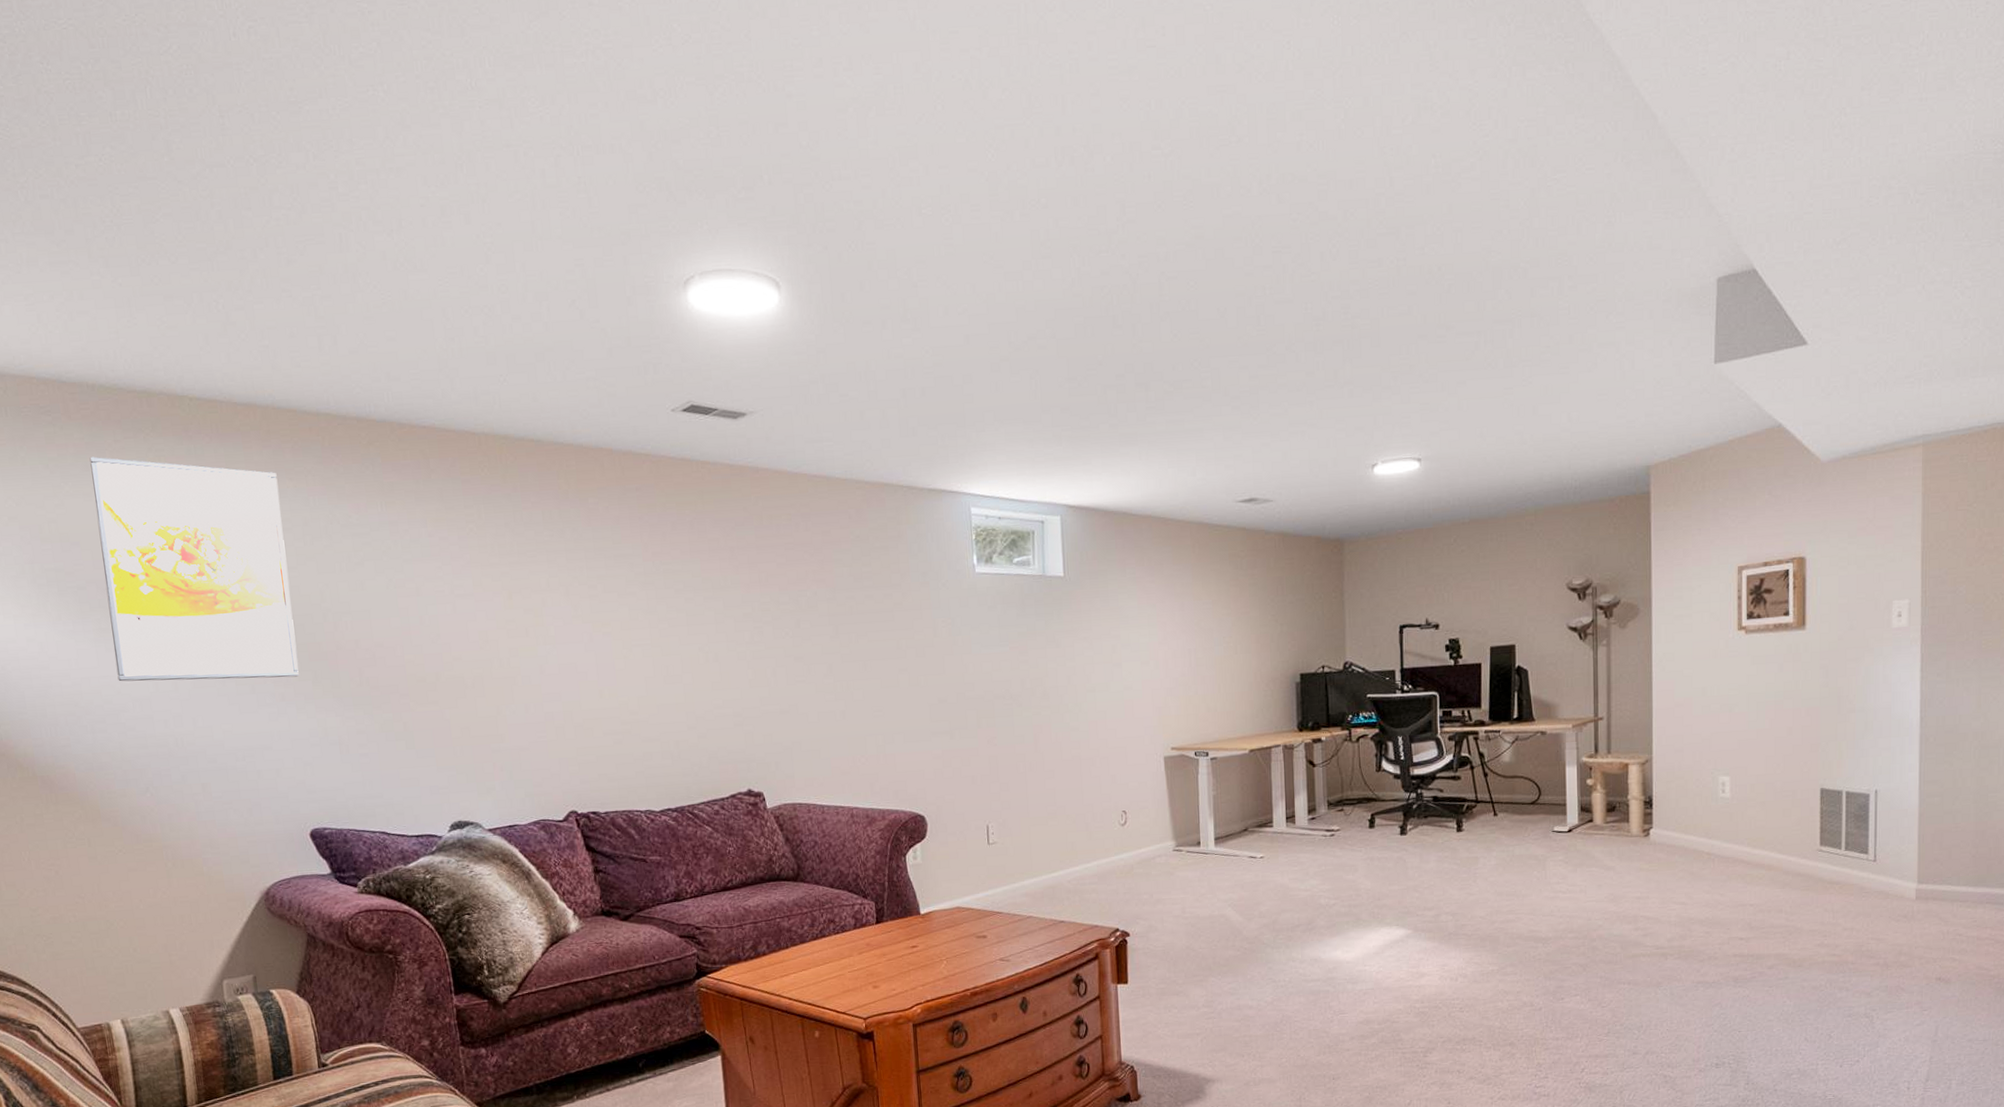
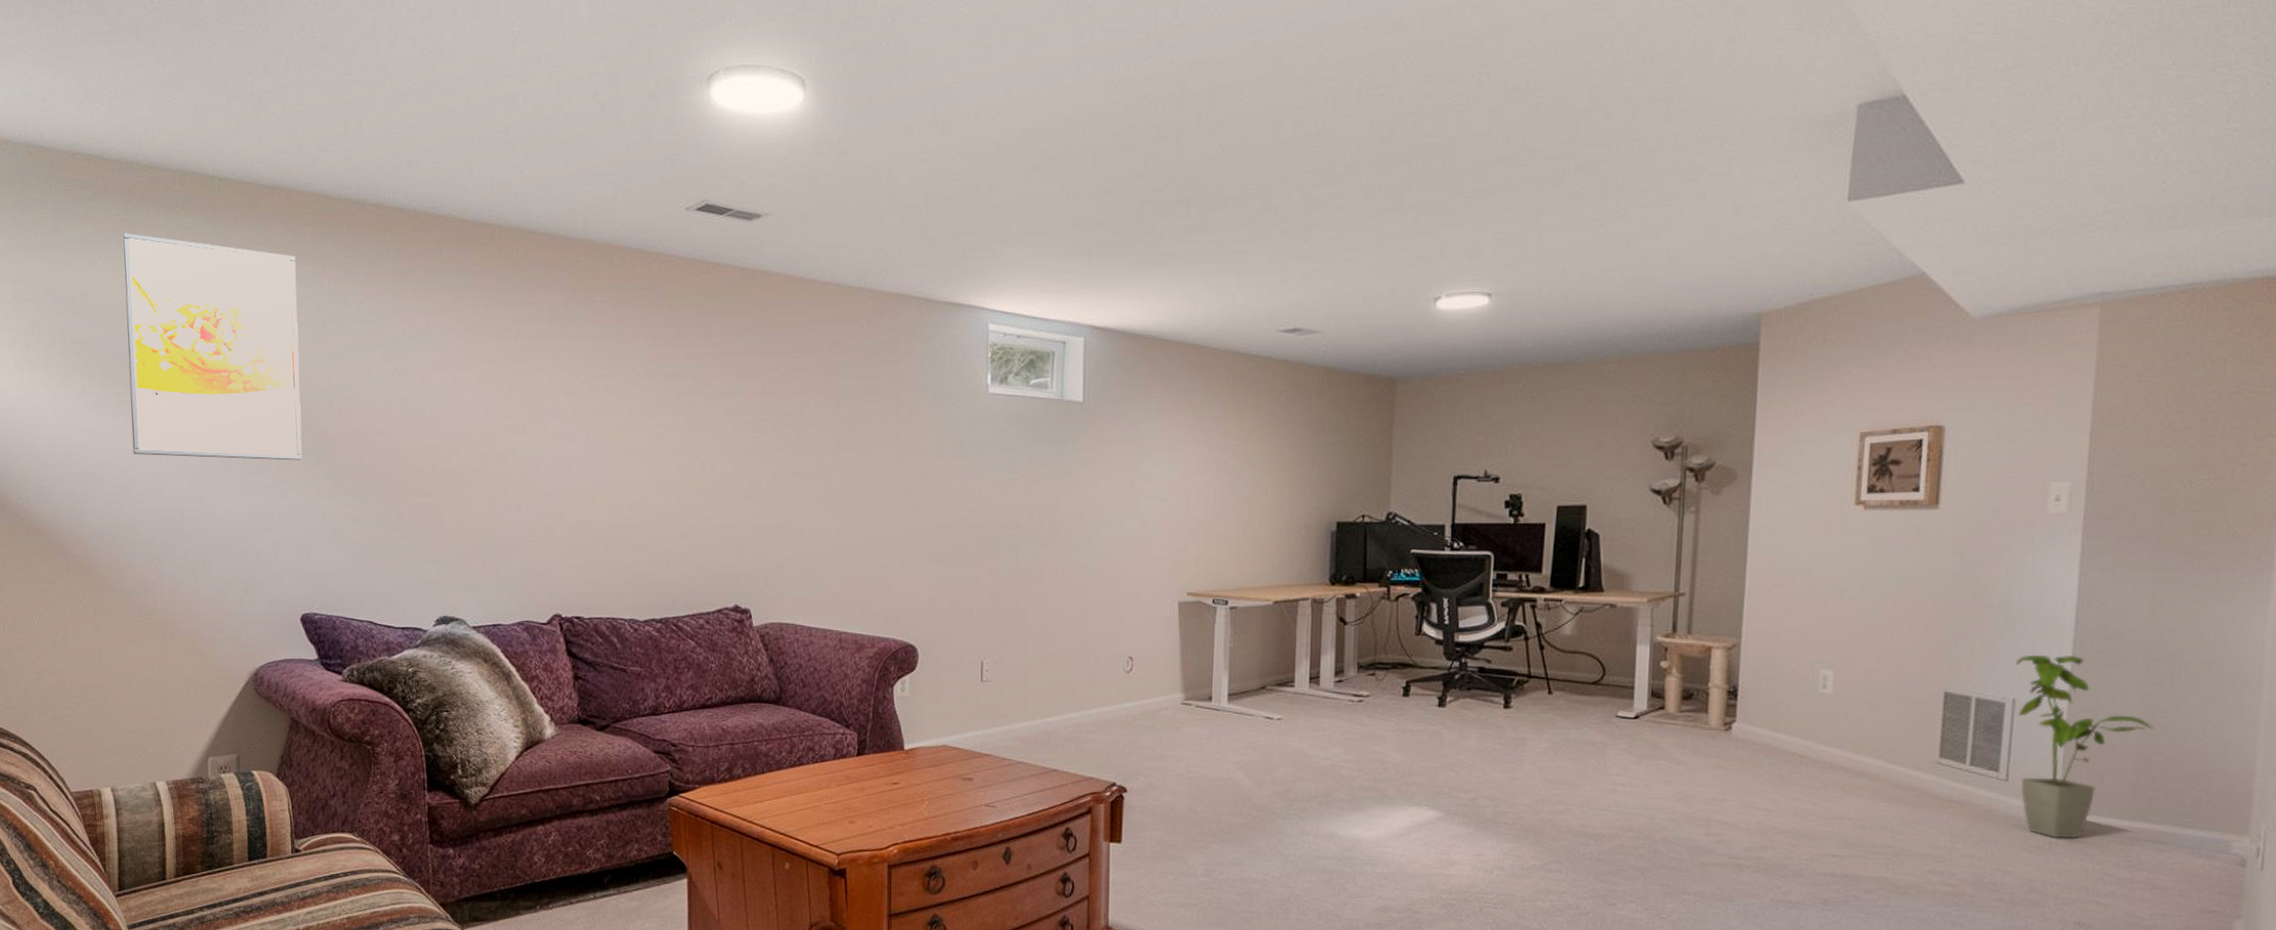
house plant: none [1875,748,1987,908] -> present [2015,654,2154,839]

